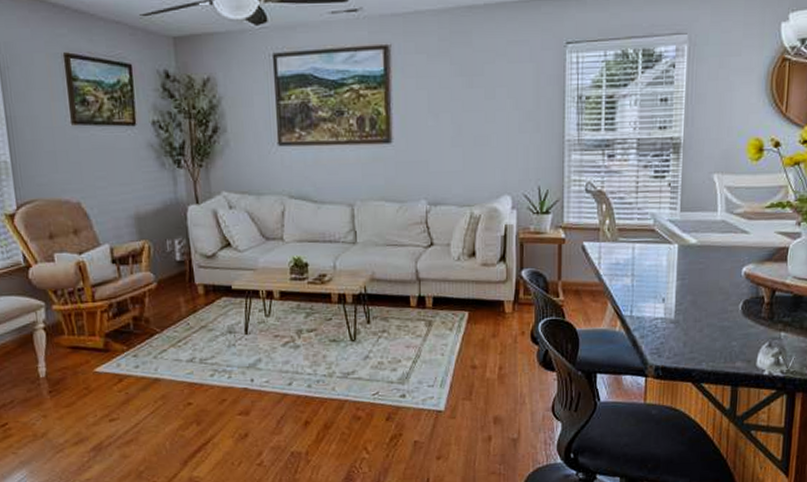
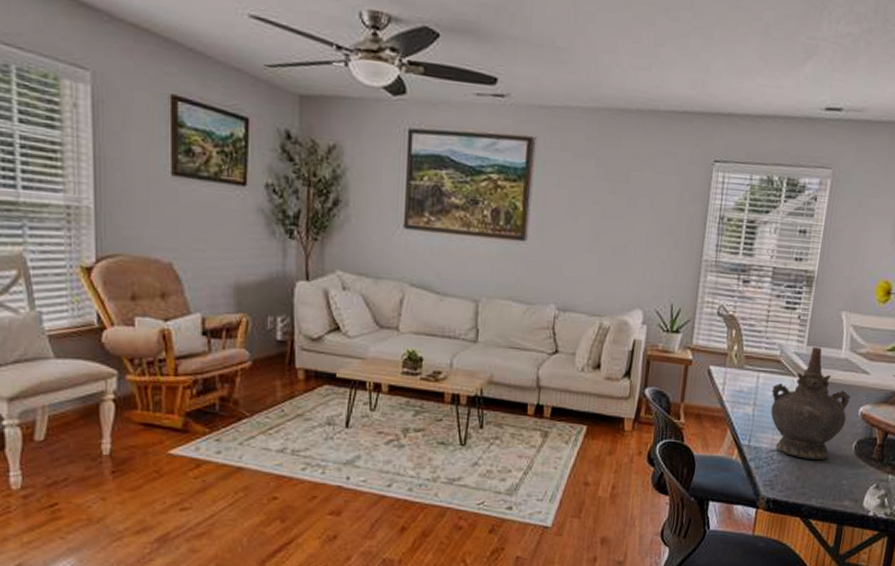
ceremonial vessel: none [648,212,732,324] -> present [770,347,851,460]

